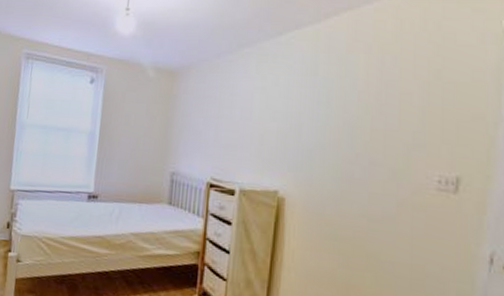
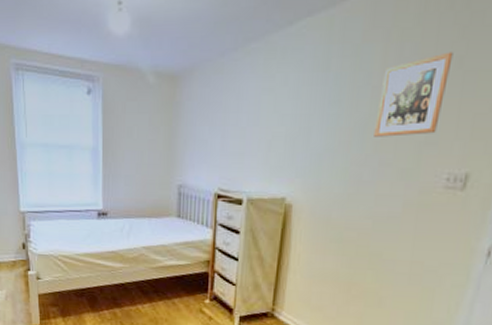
picture frame: none [363,65,431,138] -> present [374,51,454,137]

